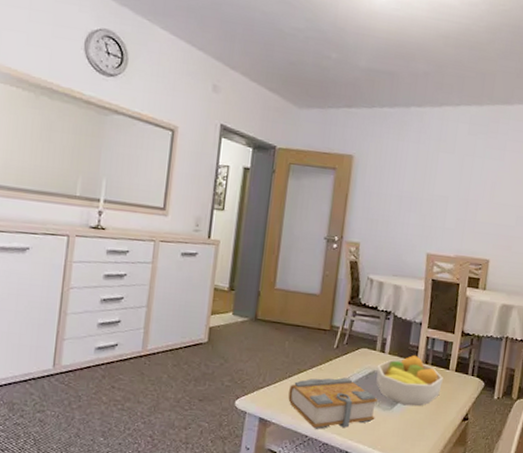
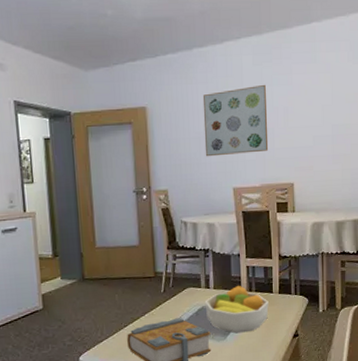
wall art: none [404,153,477,223] -> present [202,84,269,157]

